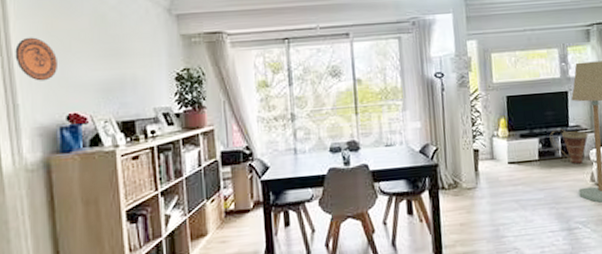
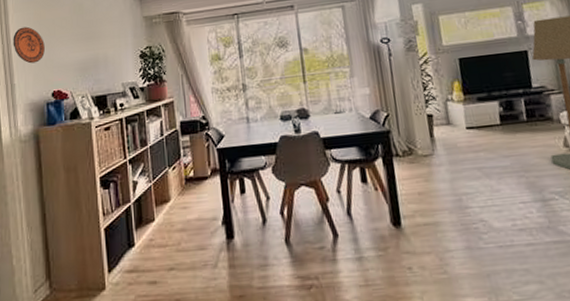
basket: present [549,128,588,164] -> none [510,90,556,129]

